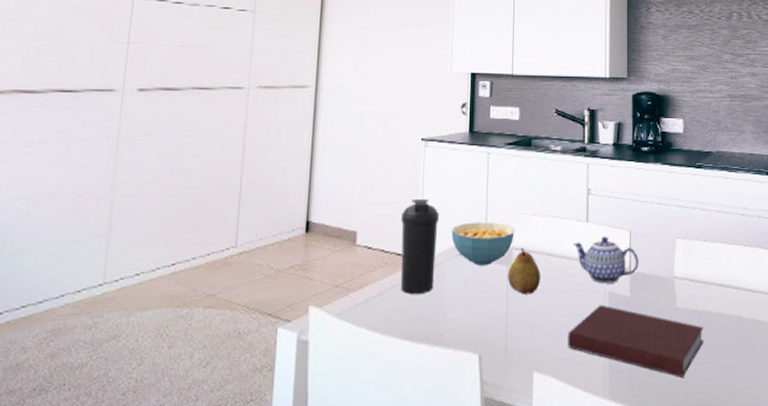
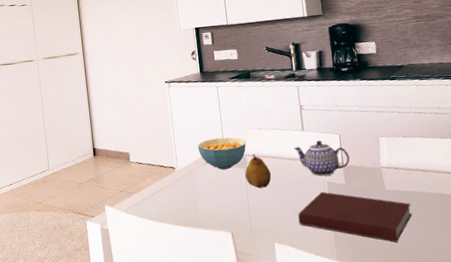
water bottle: present [400,199,440,294] -> none [159,125,191,193]

